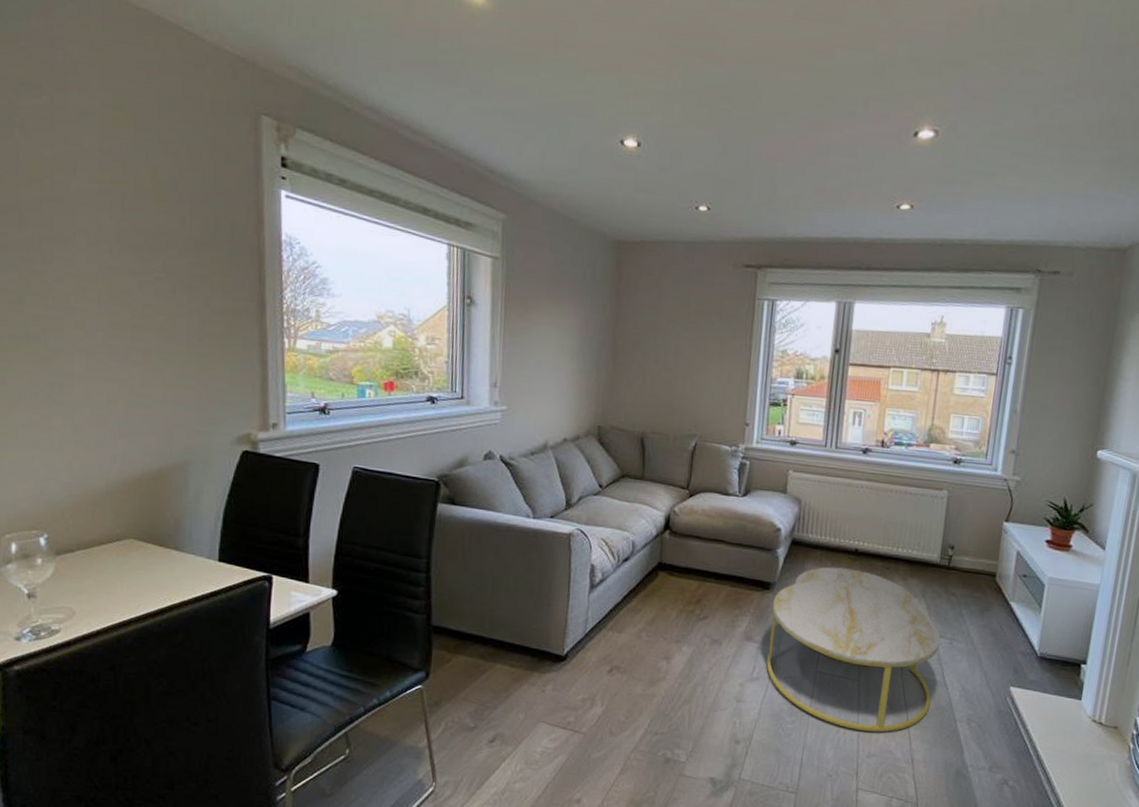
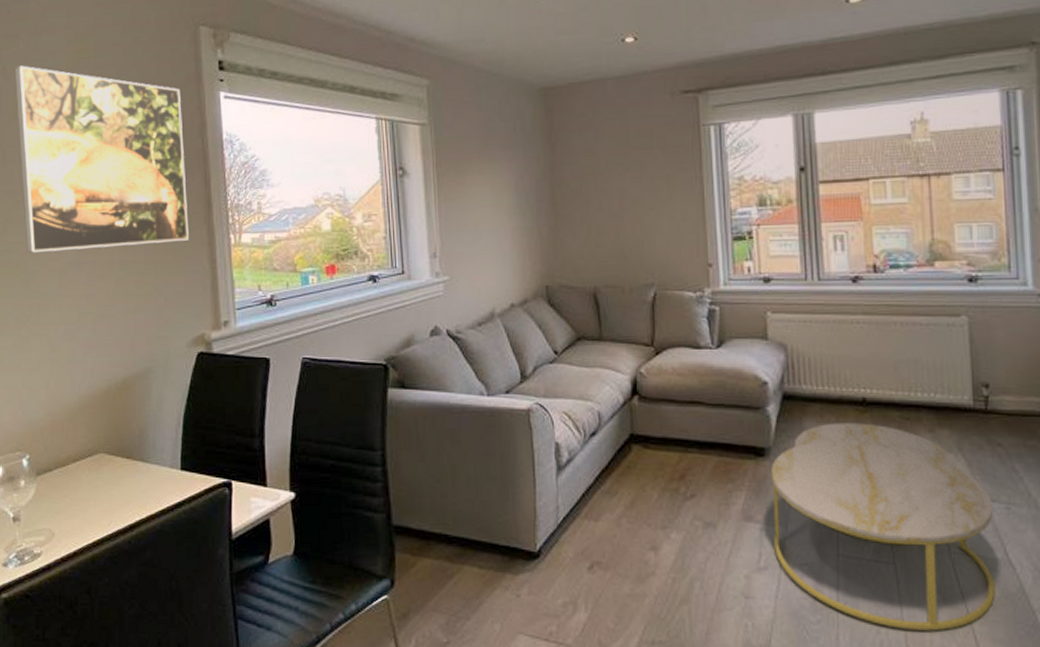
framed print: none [35,121,239,339] -> present [14,65,189,253]

